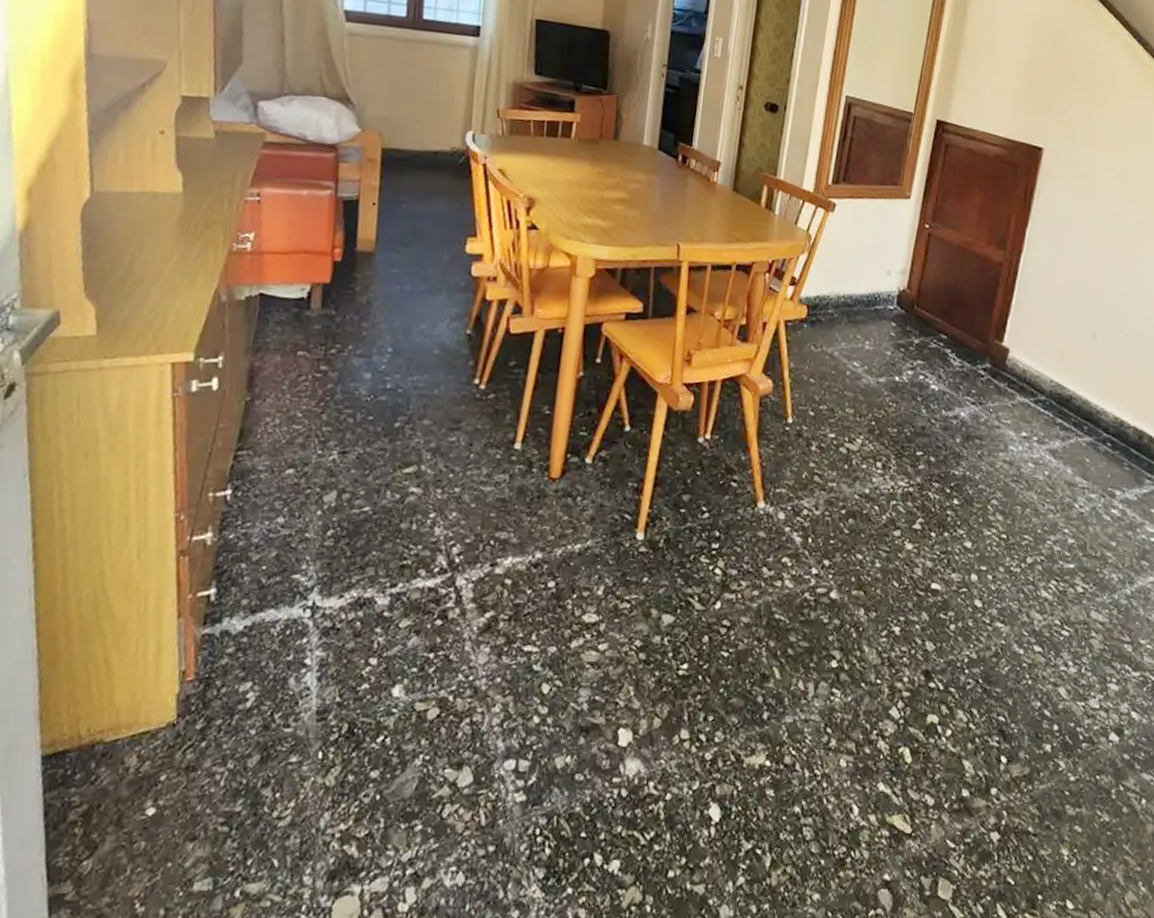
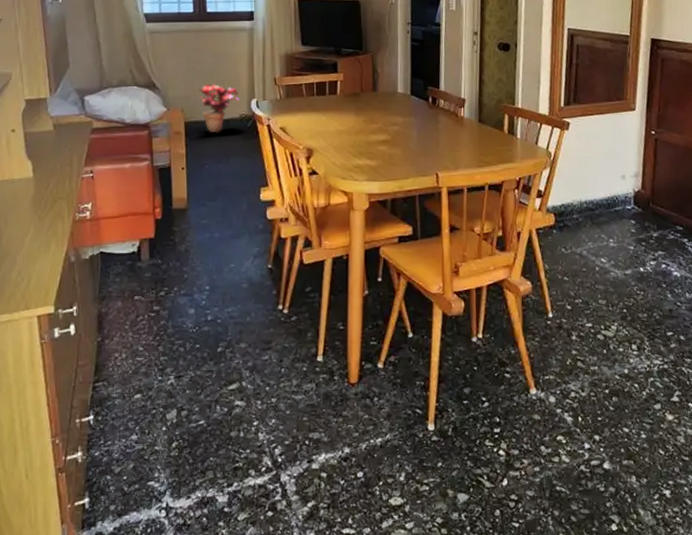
potted plant: none [402,106,453,167] -> present [198,83,240,133]

